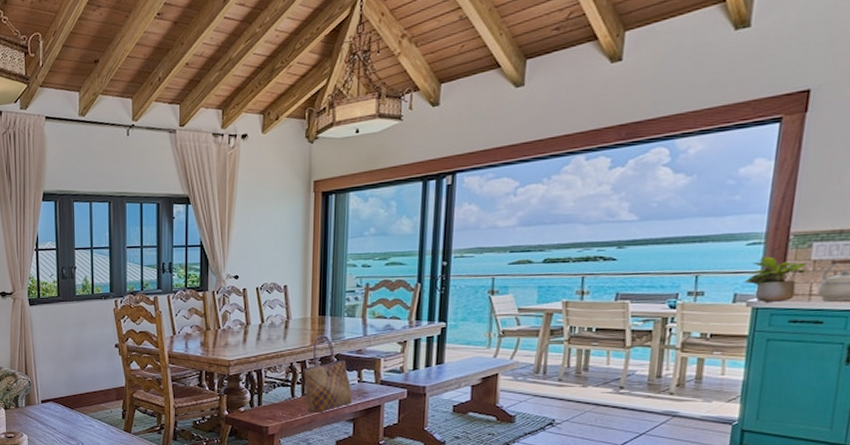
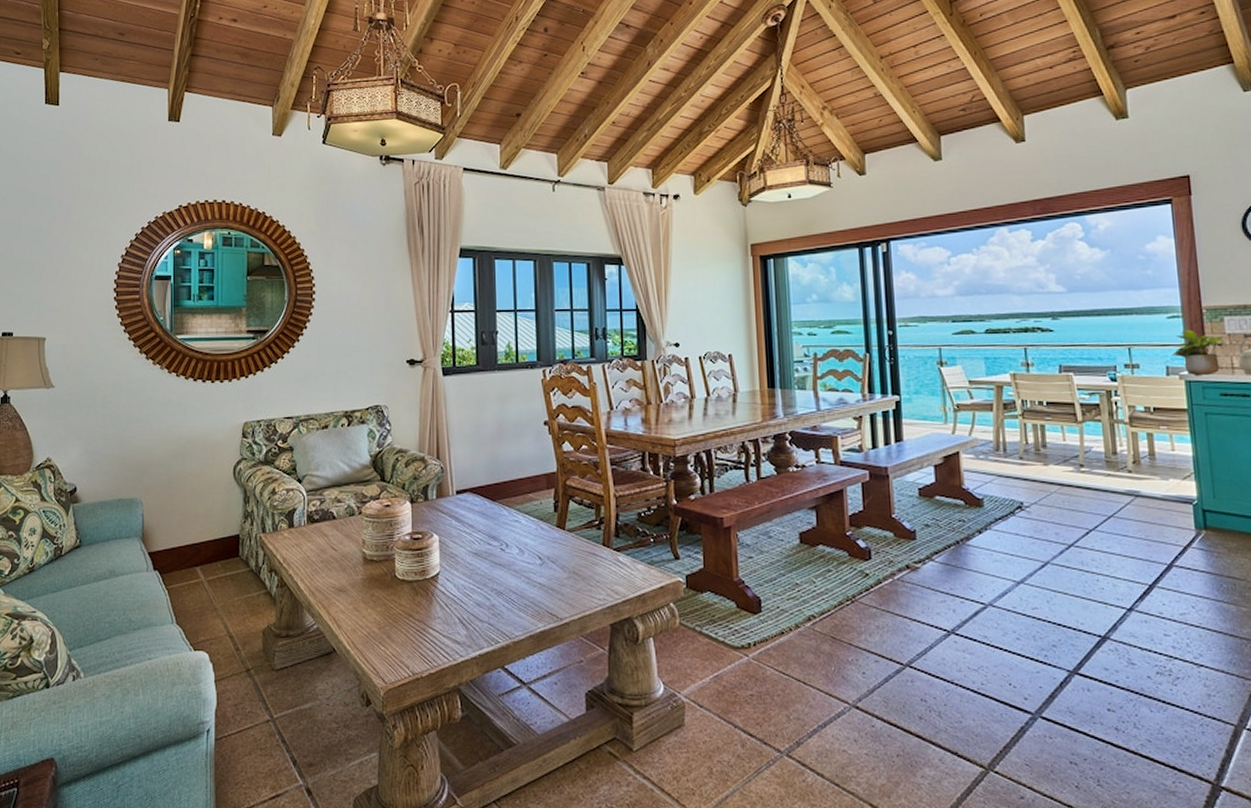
tote bag: present [304,335,352,413] -> none [757,410,812,500]

